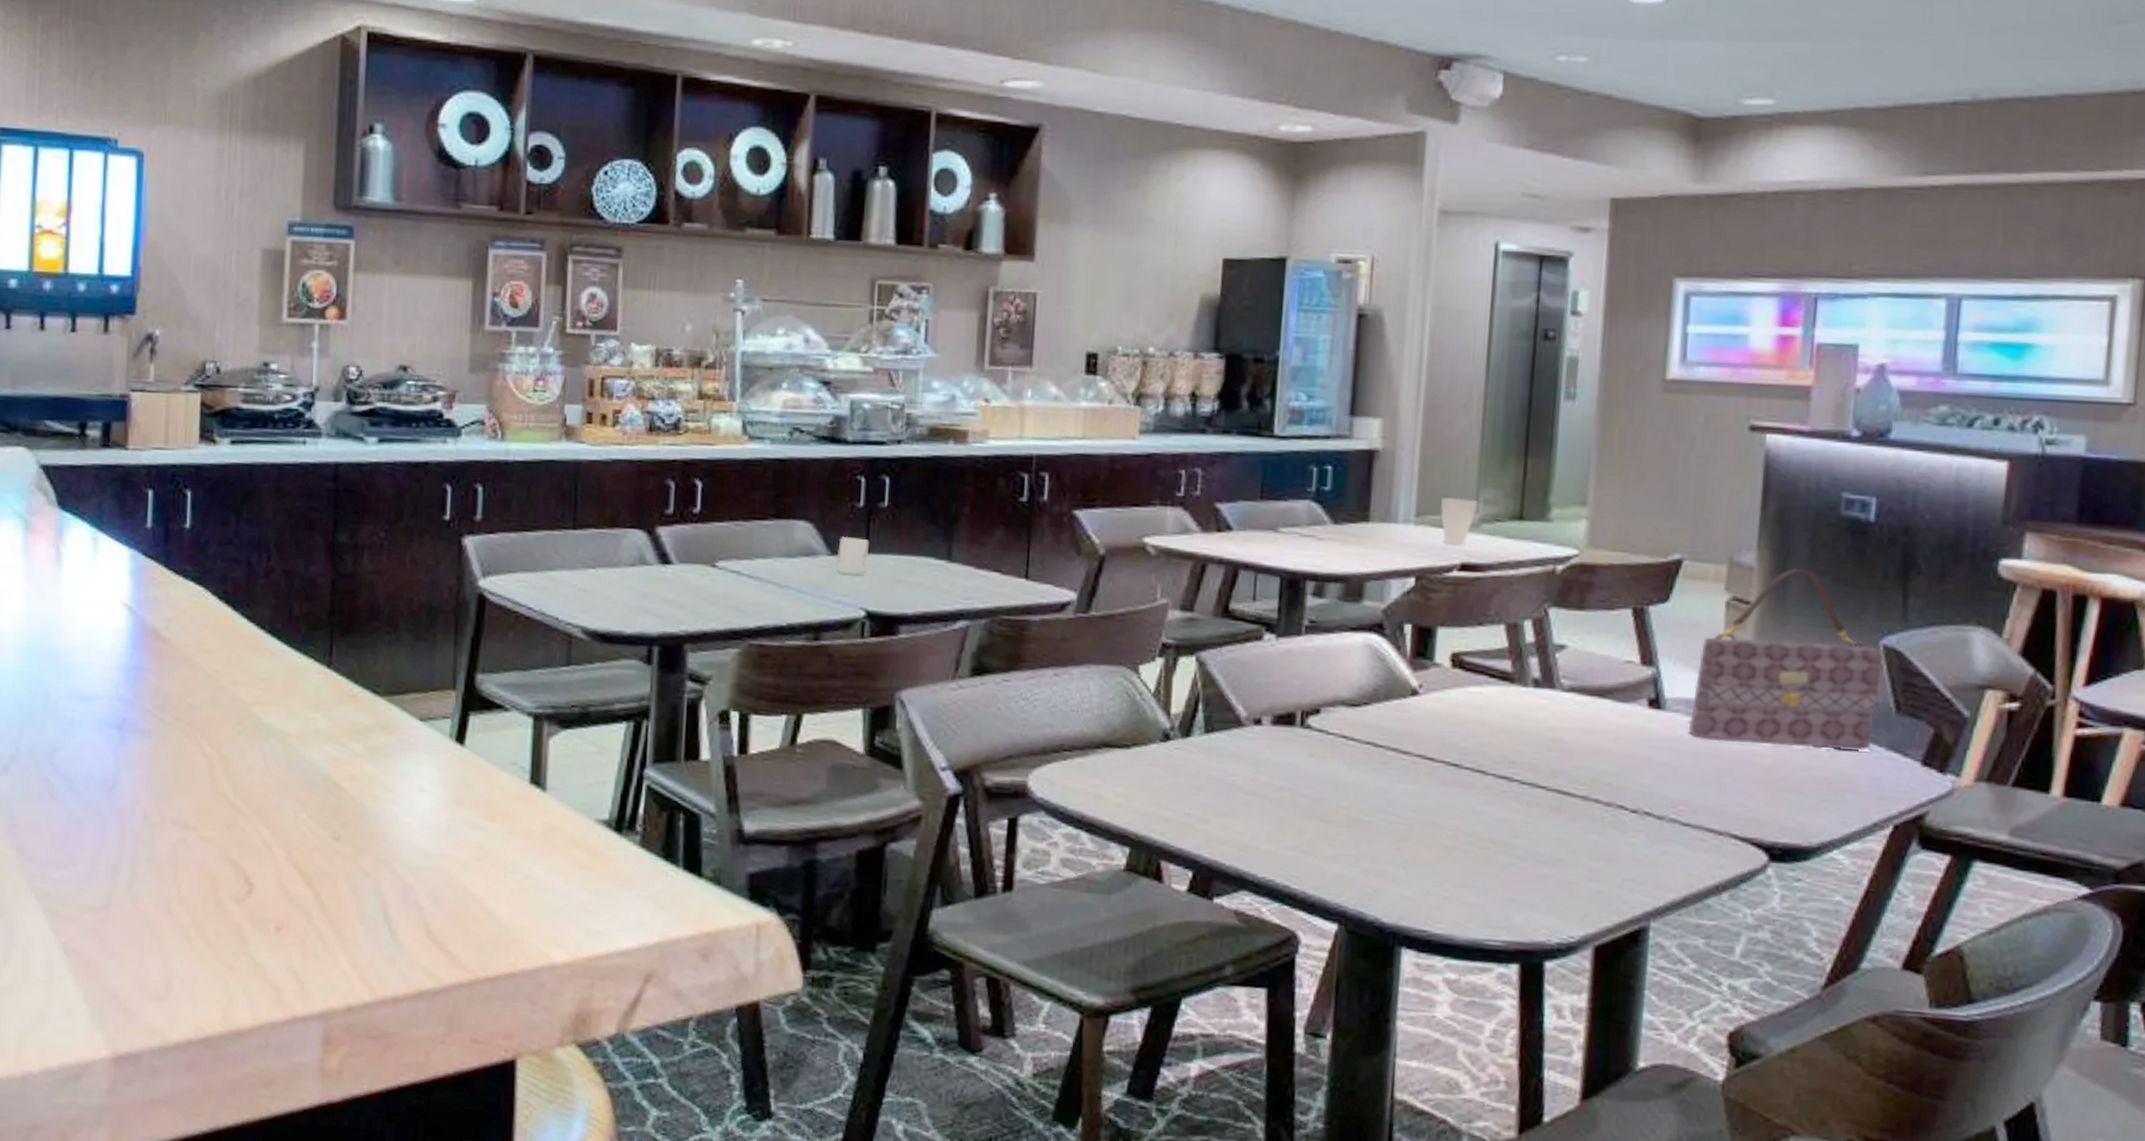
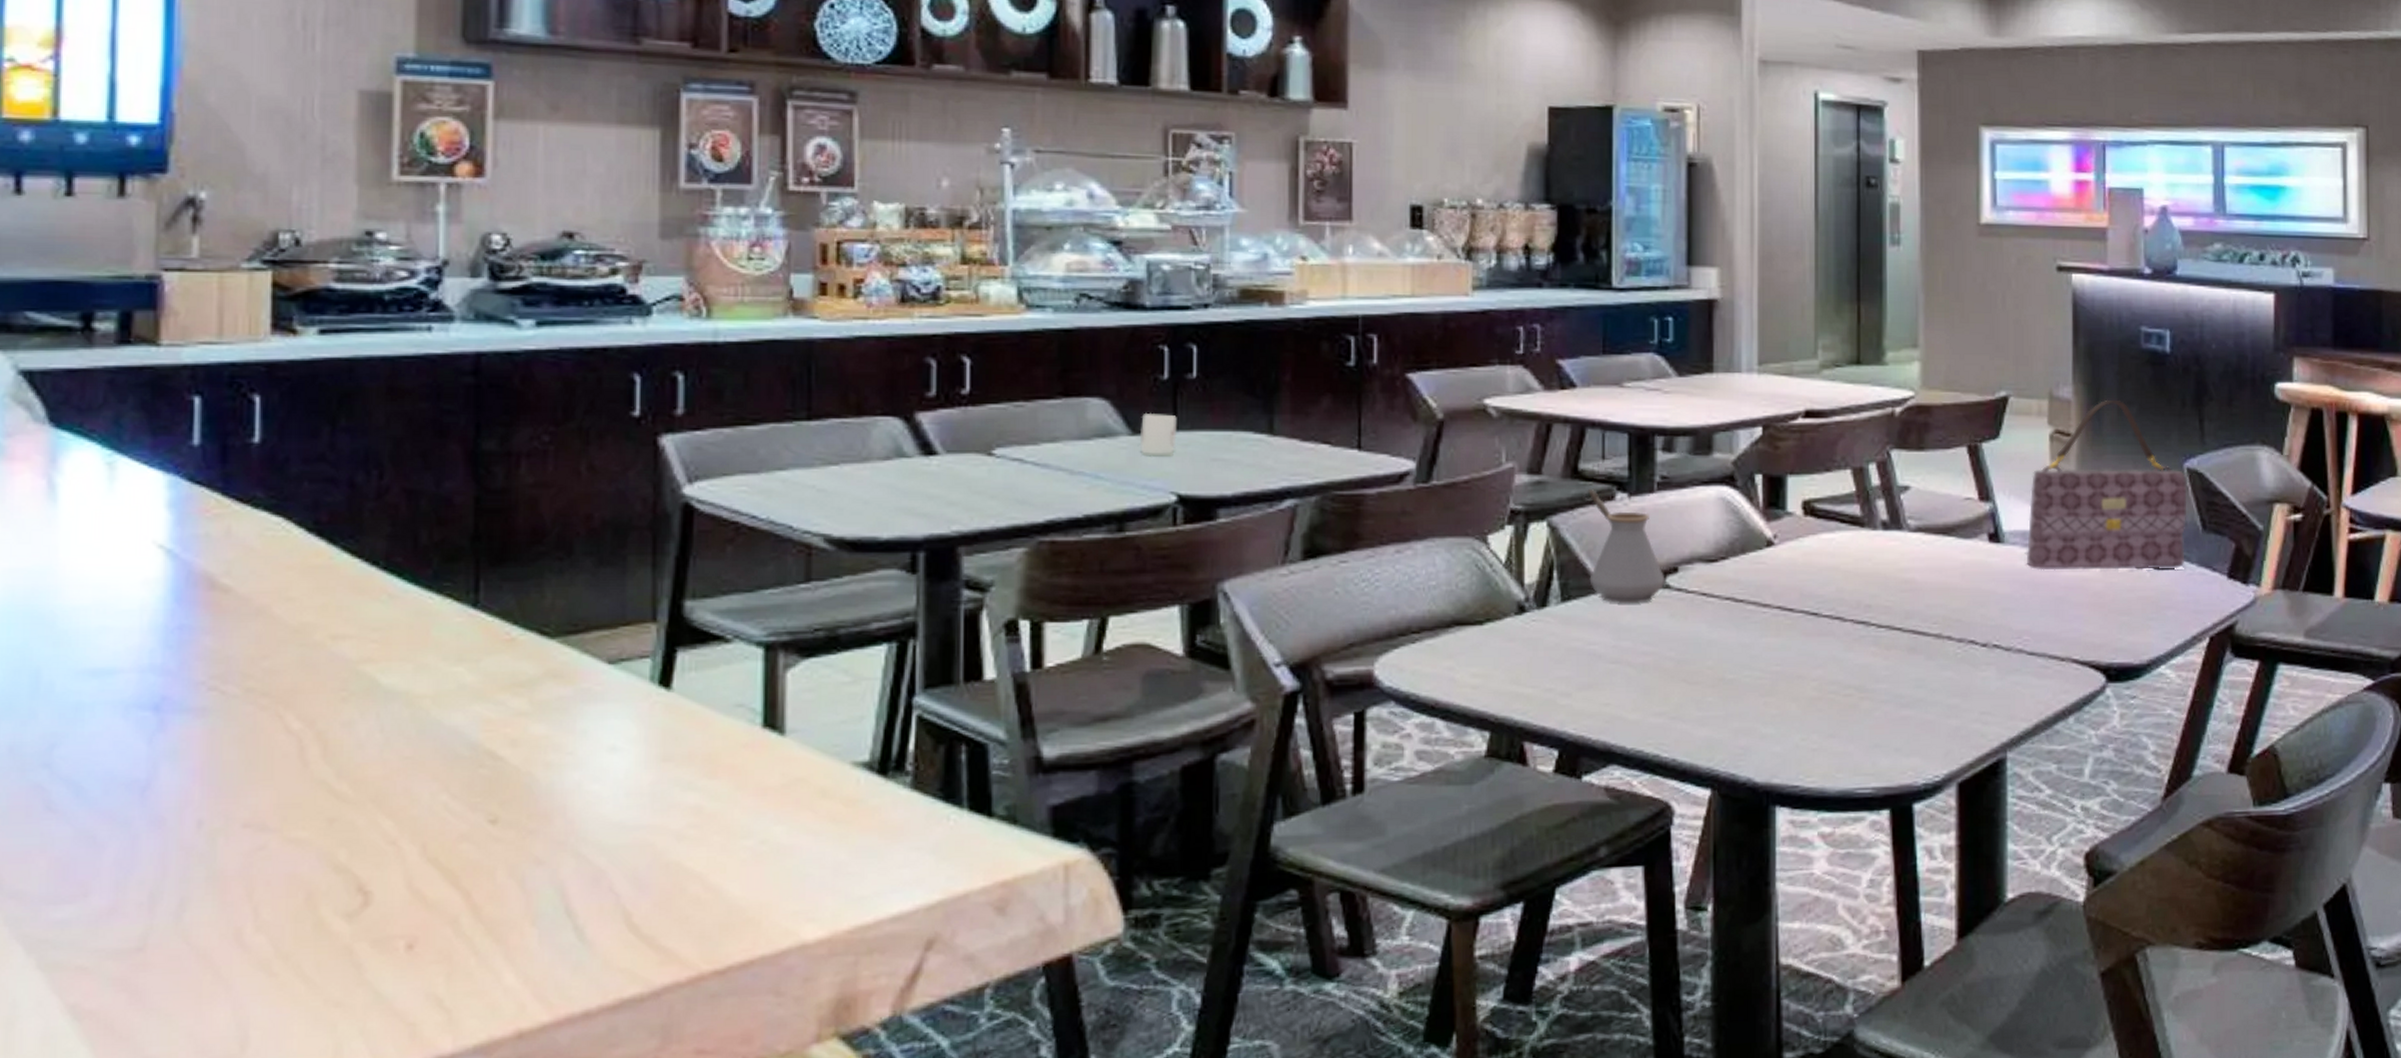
coffee pot: none [1232,627,1307,740] -> present [1583,488,1665,603]
cup: present [1439,497,1478,547] -> none [1781,344,1817,393]

